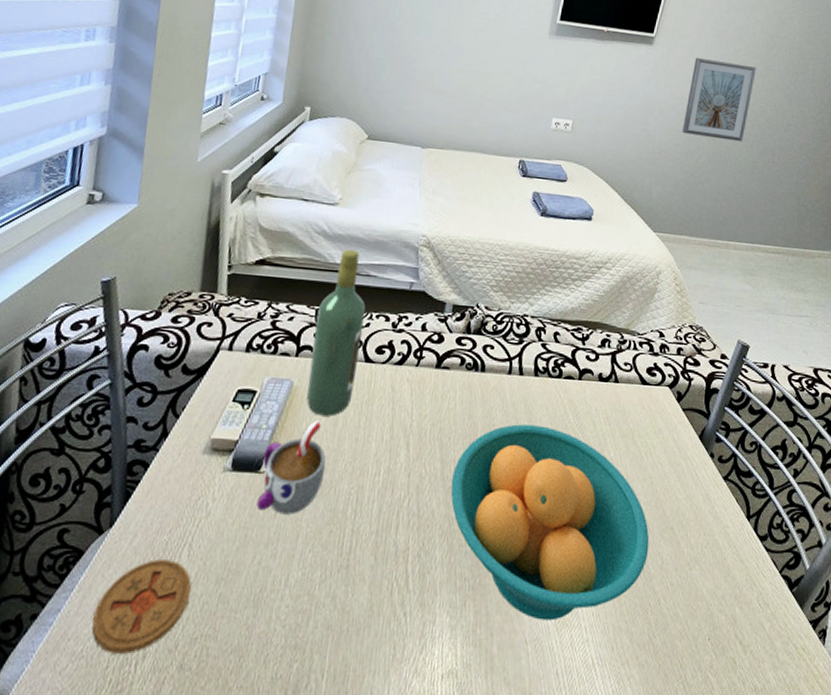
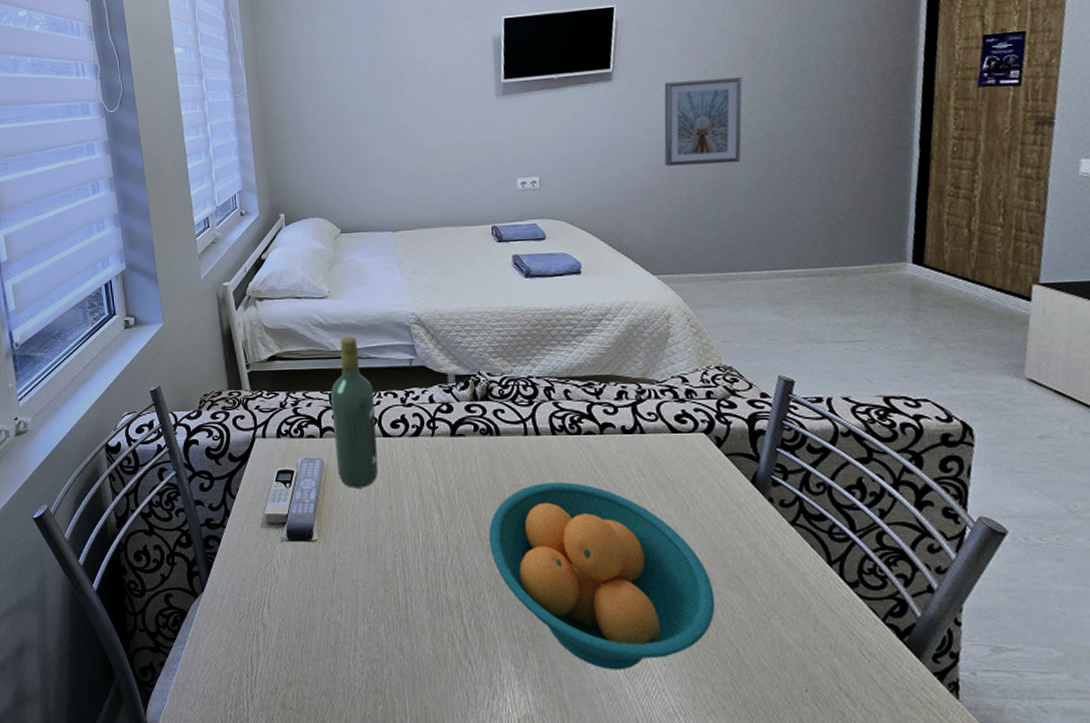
coaster: present [91,559,192,654] -> none [206,617,278,694]
mug: present [256,420,326,515] -> none [311,492,369,576]

